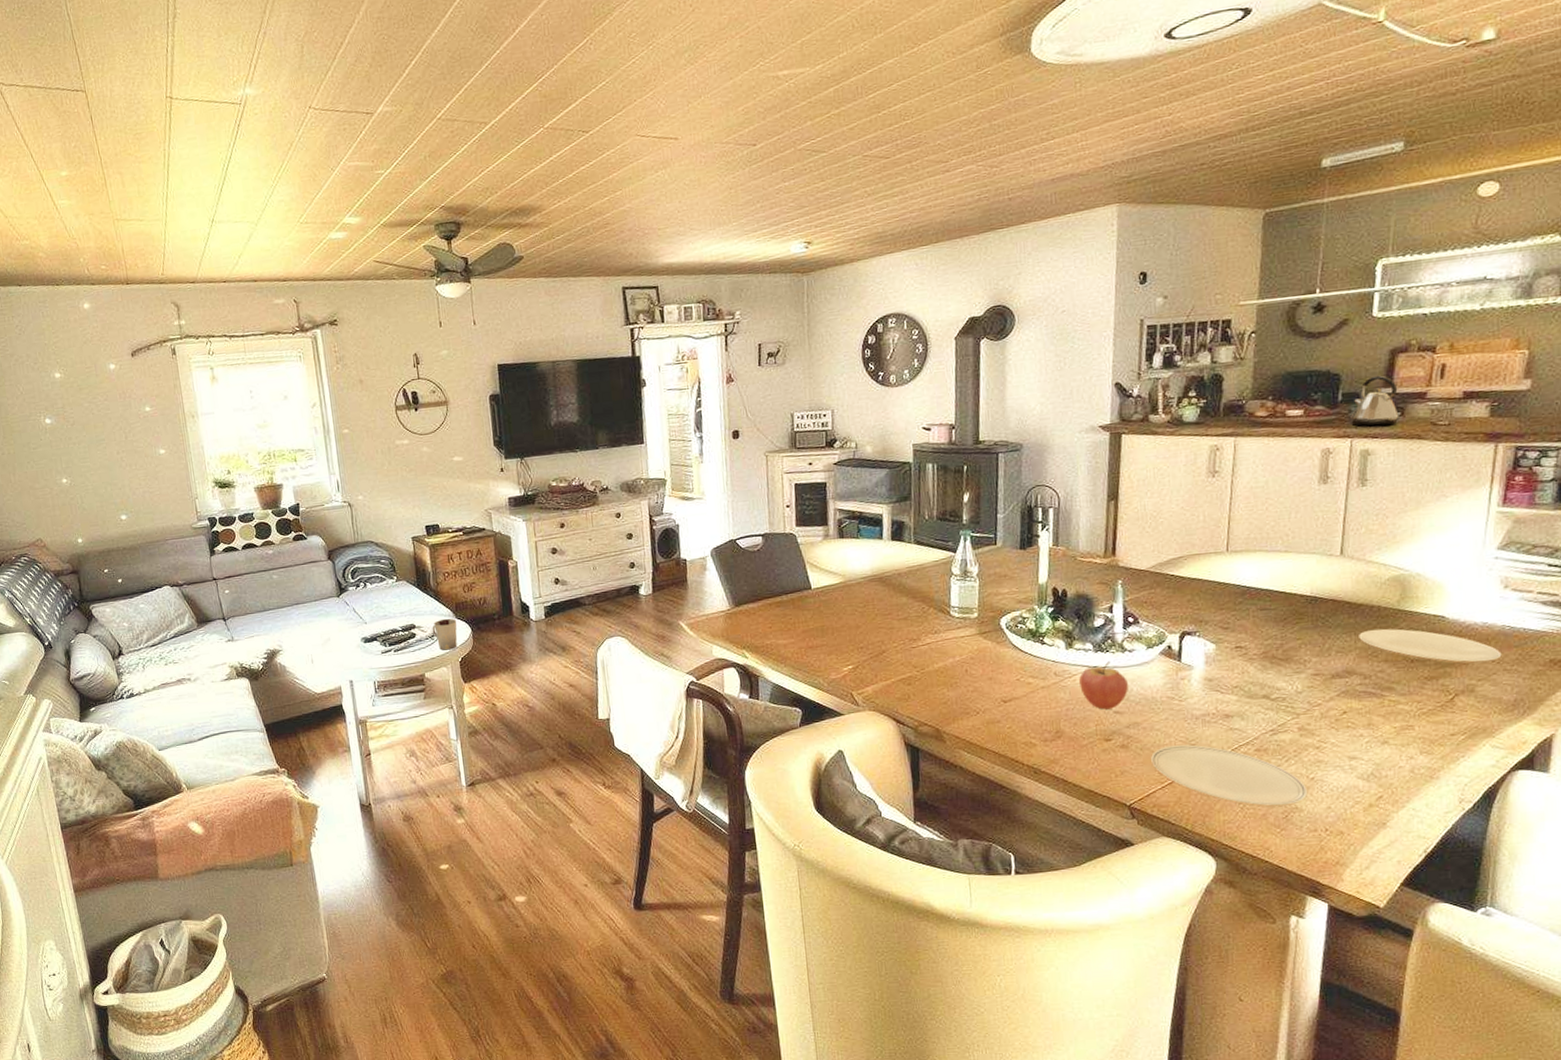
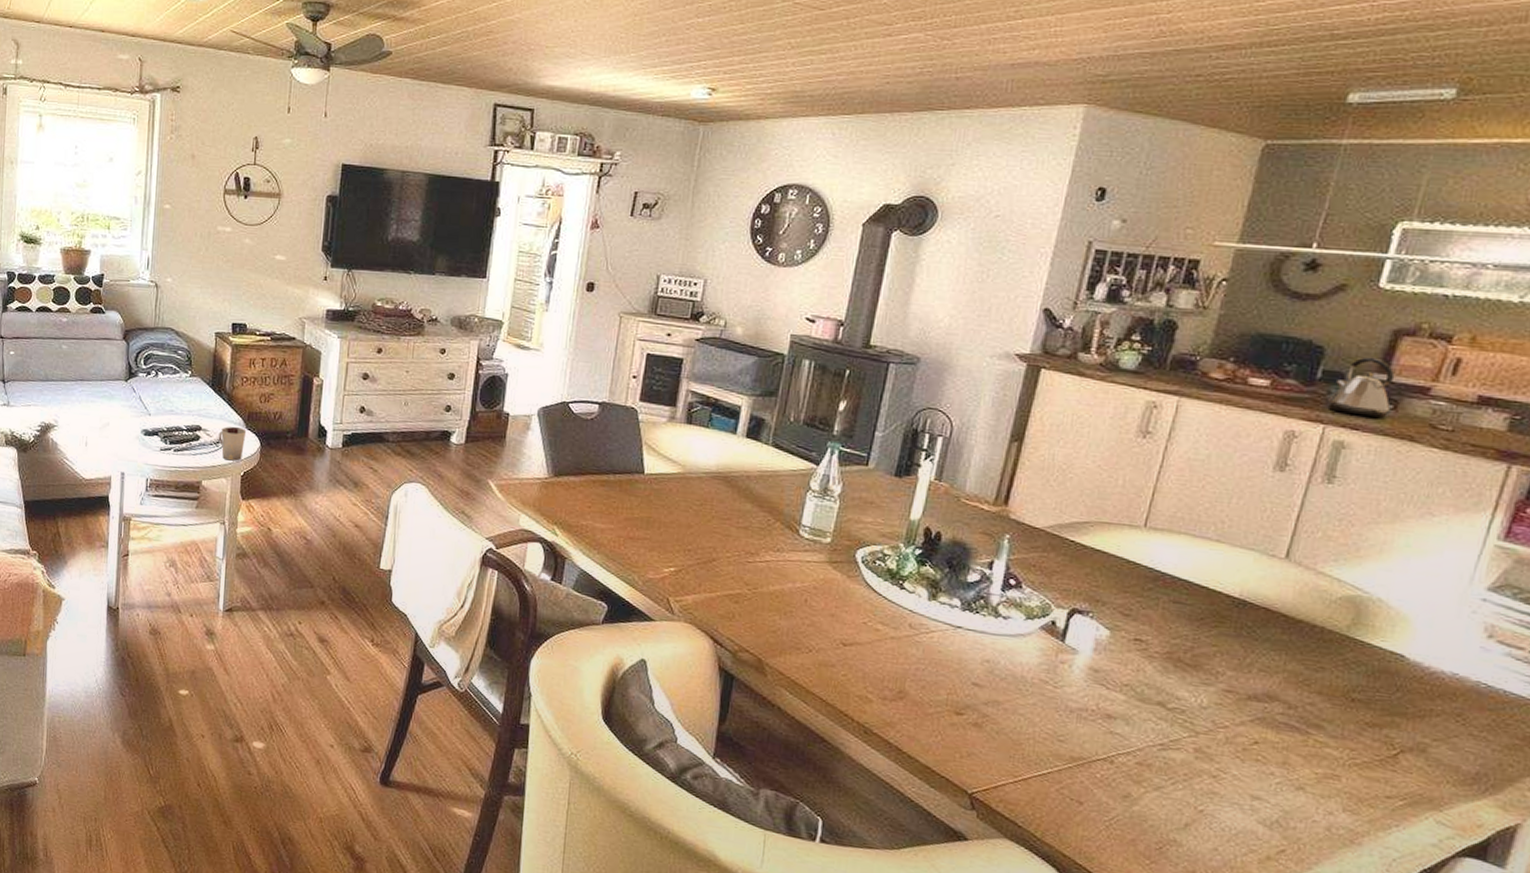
fruit: present [1079,661,1129,710] -> none [937,624,997,680]
plate: present [1151,744,1308,808] -> none [1006,735,1193,837]
plate: present [1359,628,1502,664] -> none [1290,652,1470,722]

